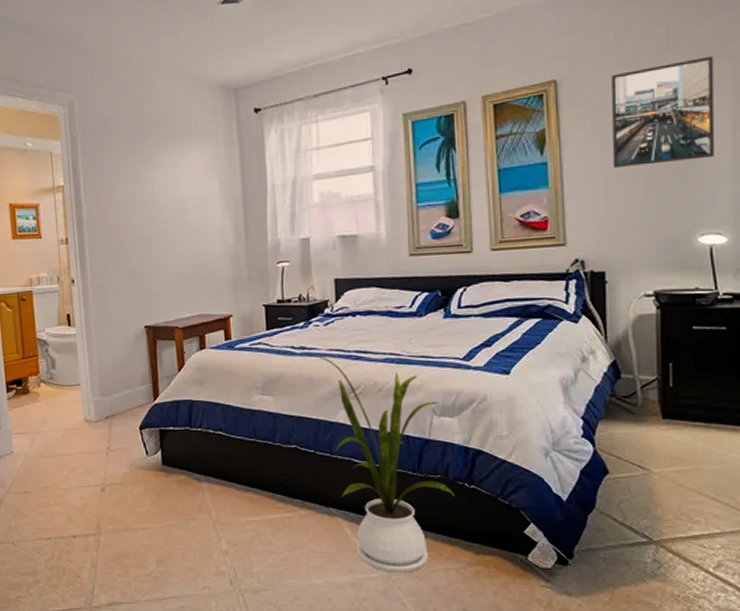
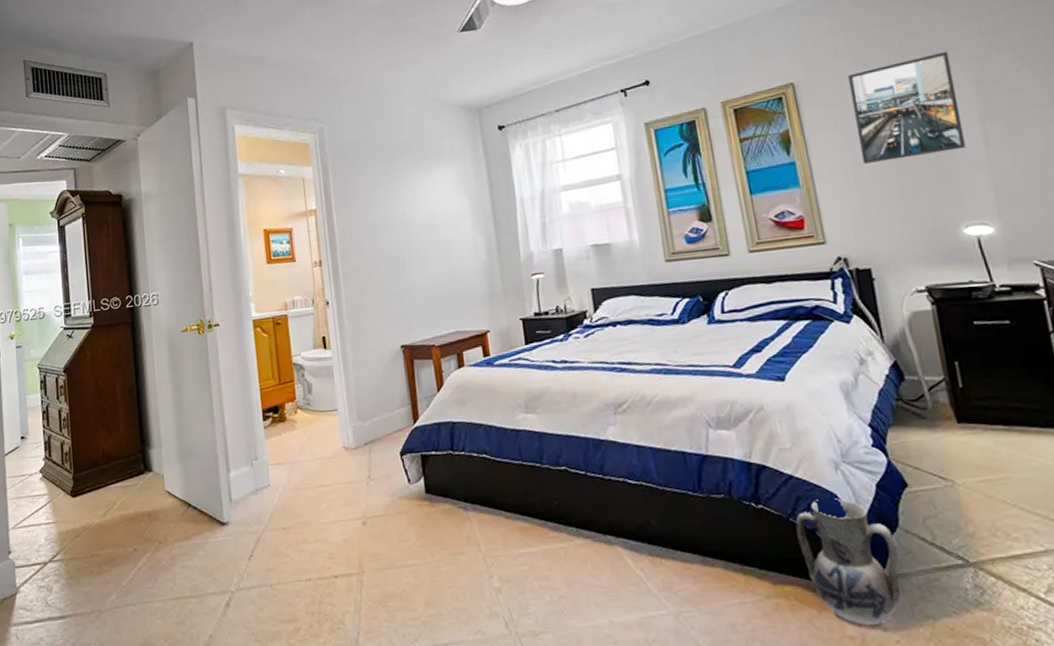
house plant: present [312,355,455,573] -> none [574,368,742,609]
ceramic jug: none [503,482,591,593] -> present [795,498,902,628]

